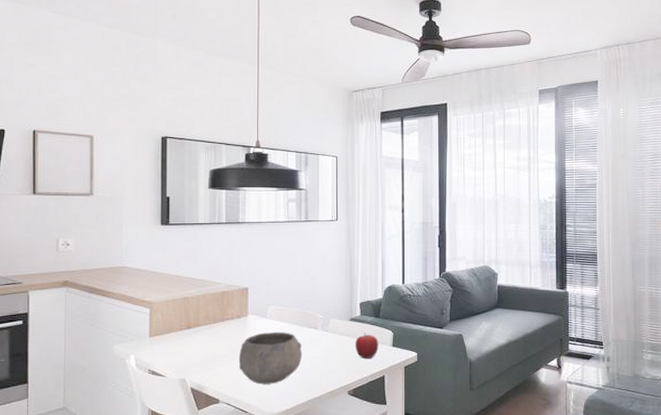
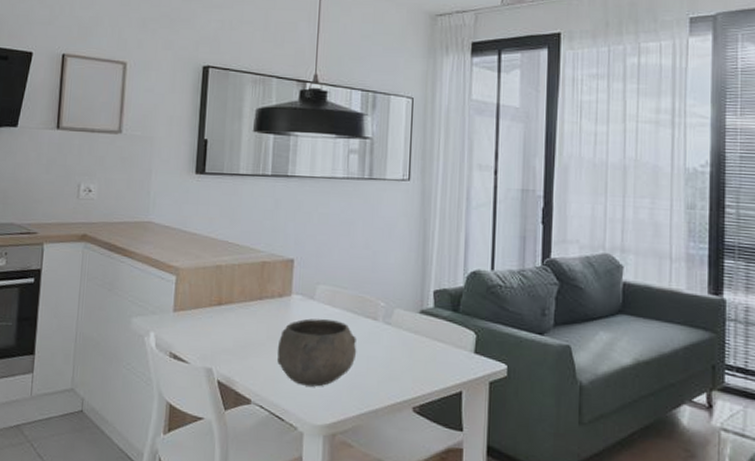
fruit: present [355,333,379,359] -> none [425,331,456,367]

